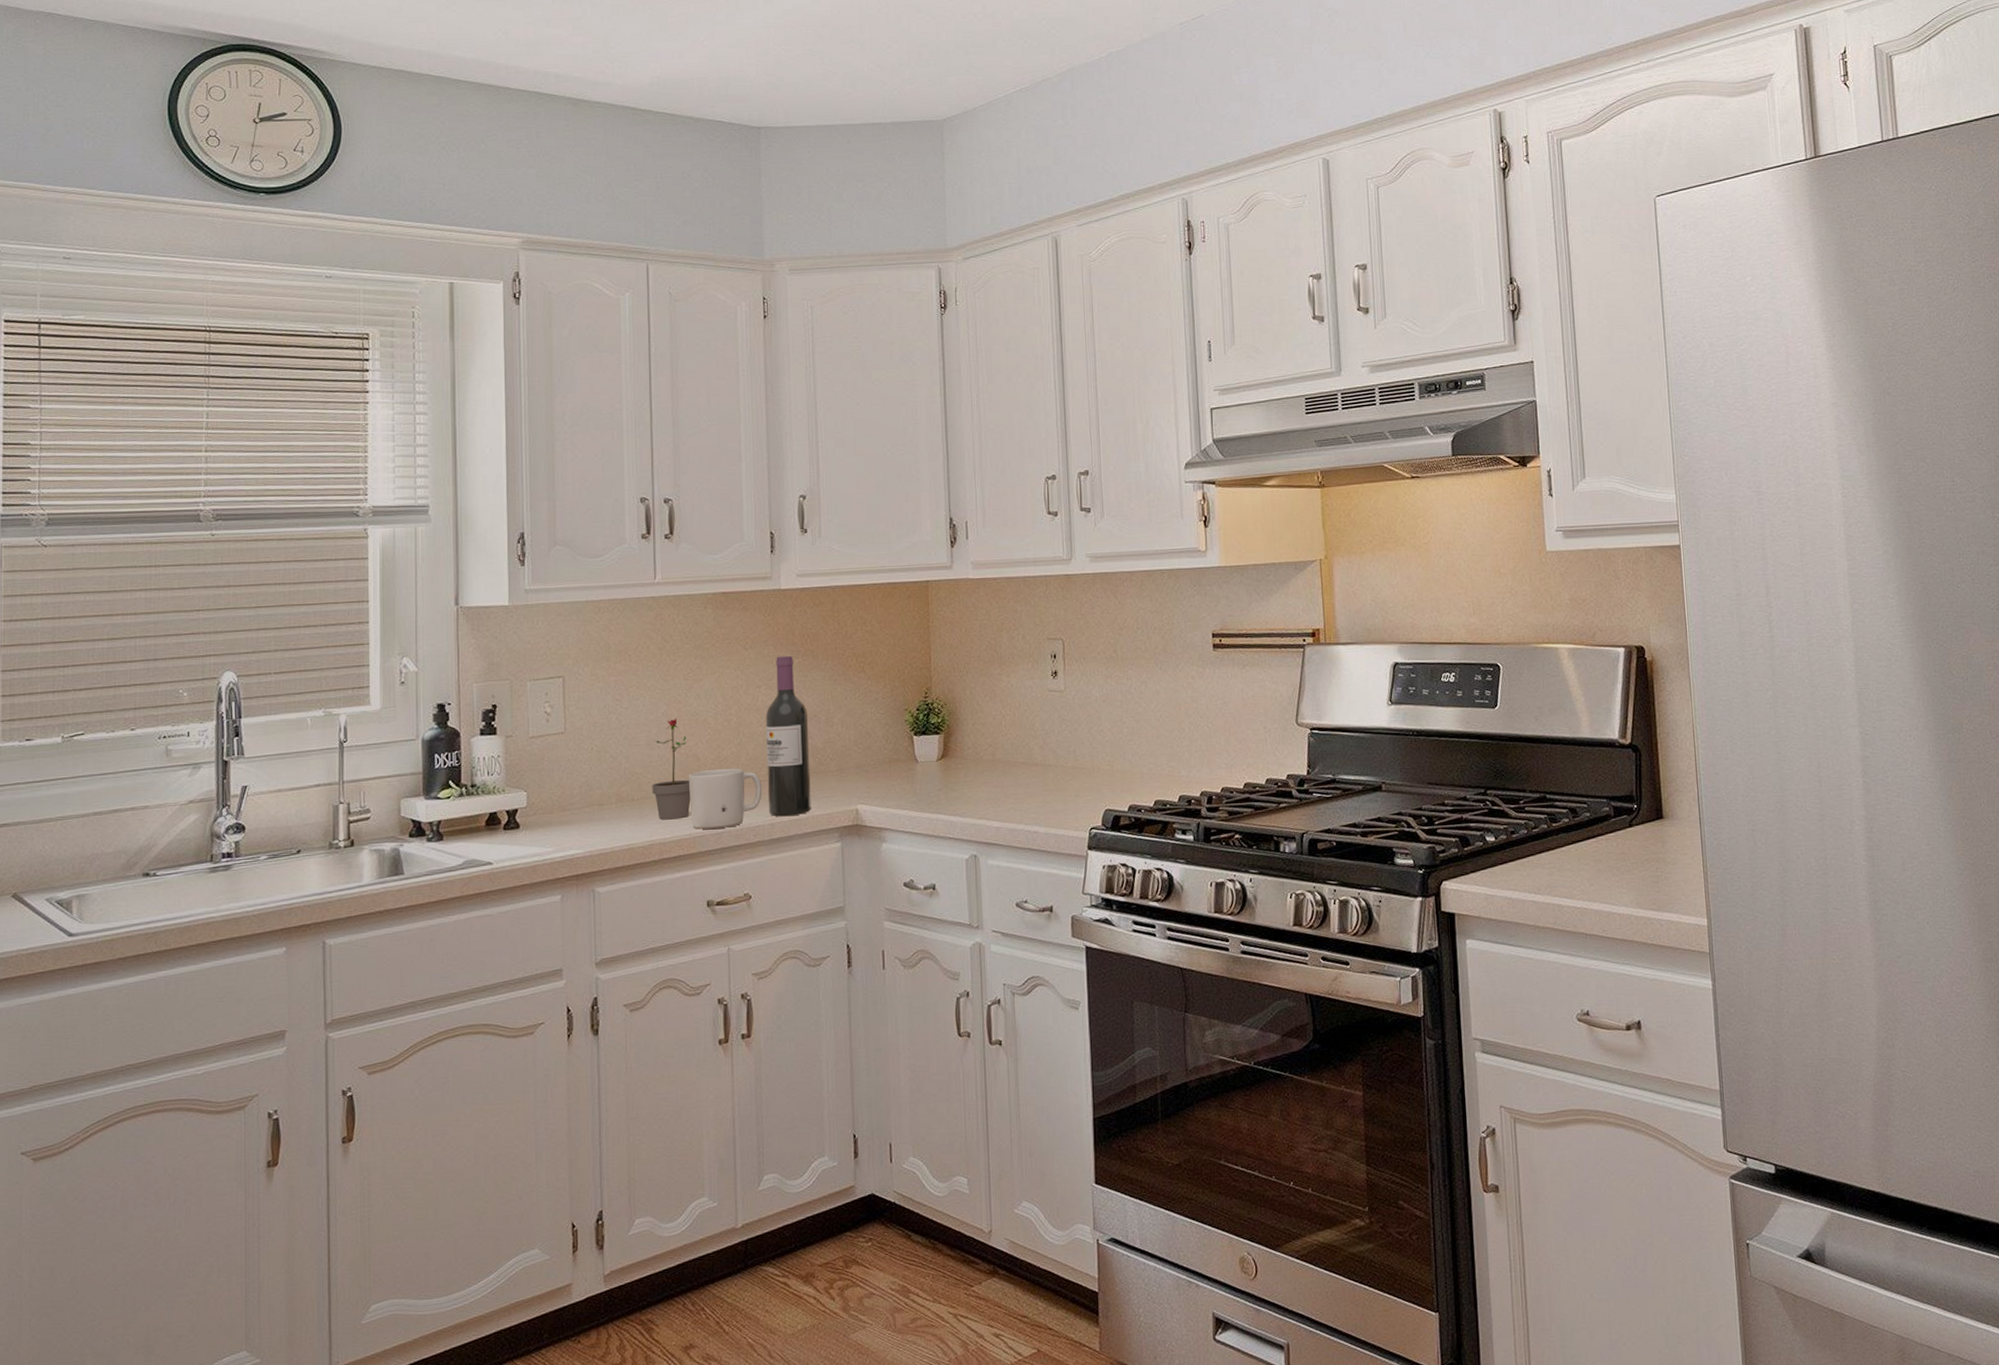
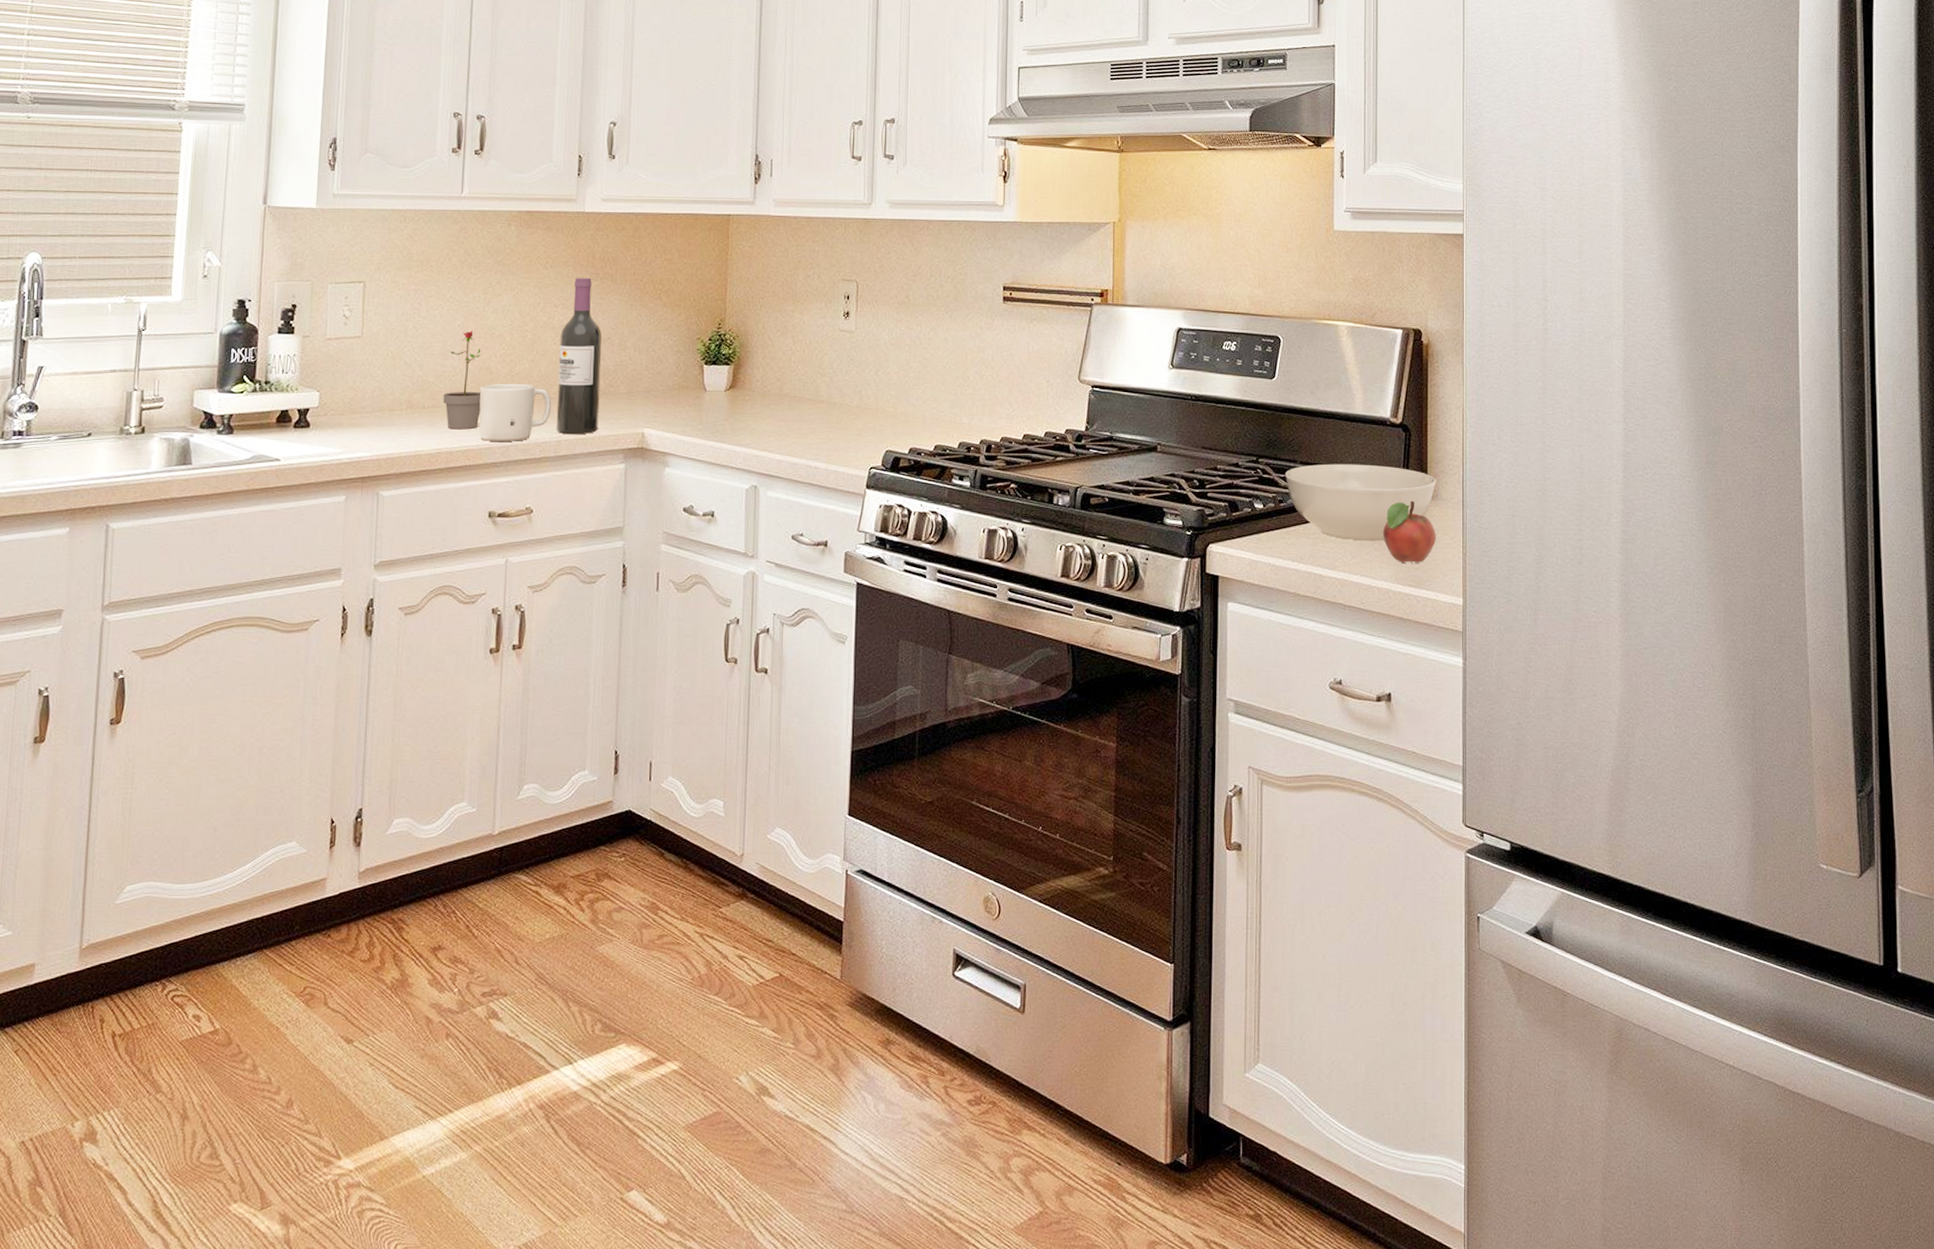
bowl: none [1514,788,1671,867] -> present [1284,463,1436,541]
fruit: none [1620,822,1675,887] -> present [1383,501,1436,563]

